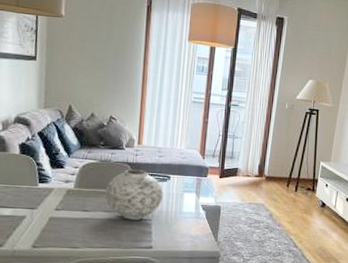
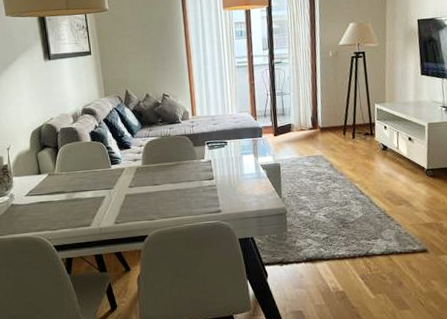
vase: present [105,169,163,220] -> none [169,139,223,188]

